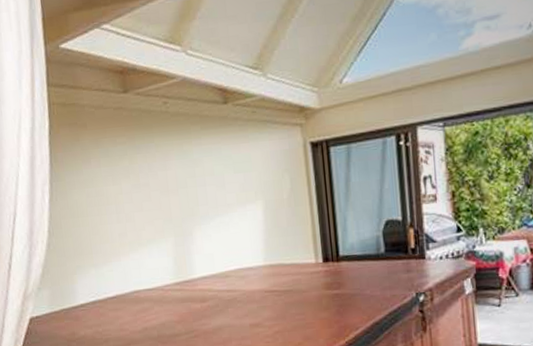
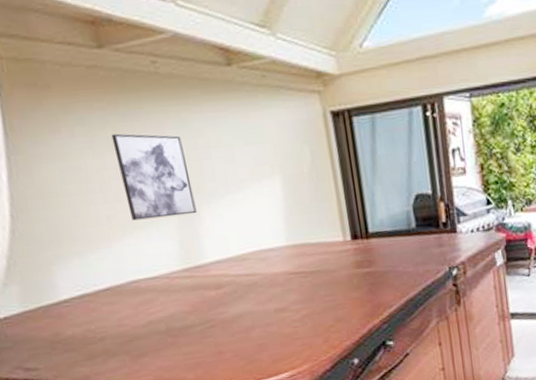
wall art: none [128,163,190,239] -> present [111,133,197,221]

